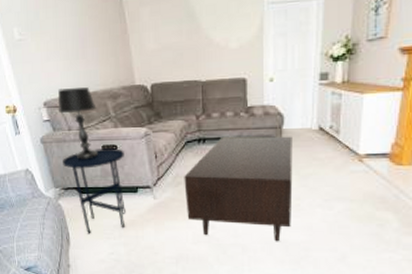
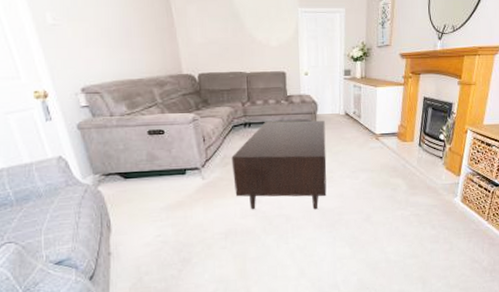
table lamp: present [57,87,98,160] -> none [98,75,143,145]
side table: present [63,147,126,234] -> none [103,132,173,219]

